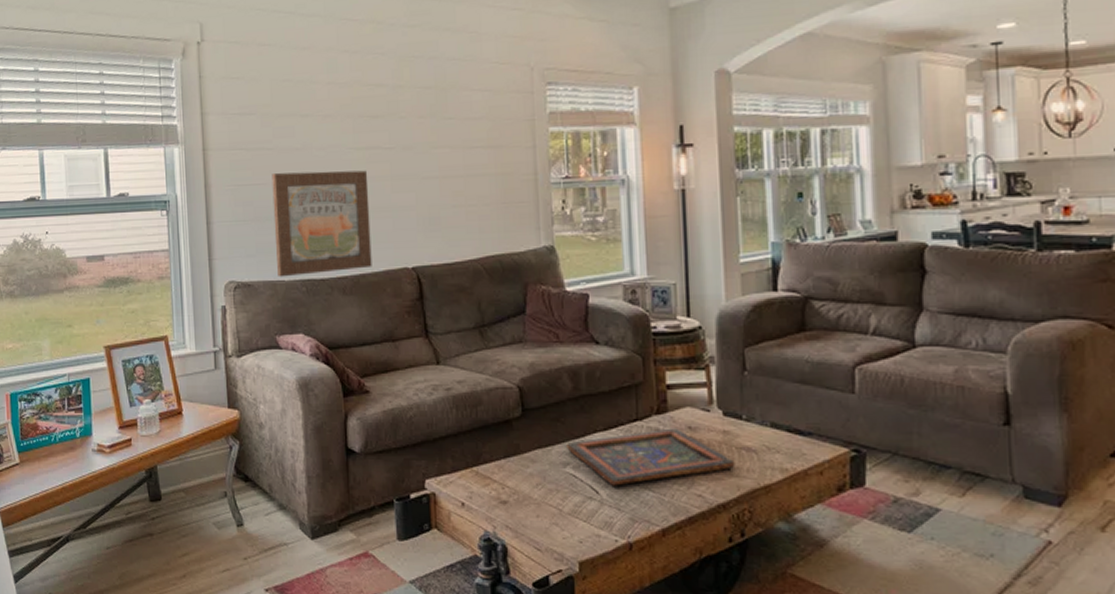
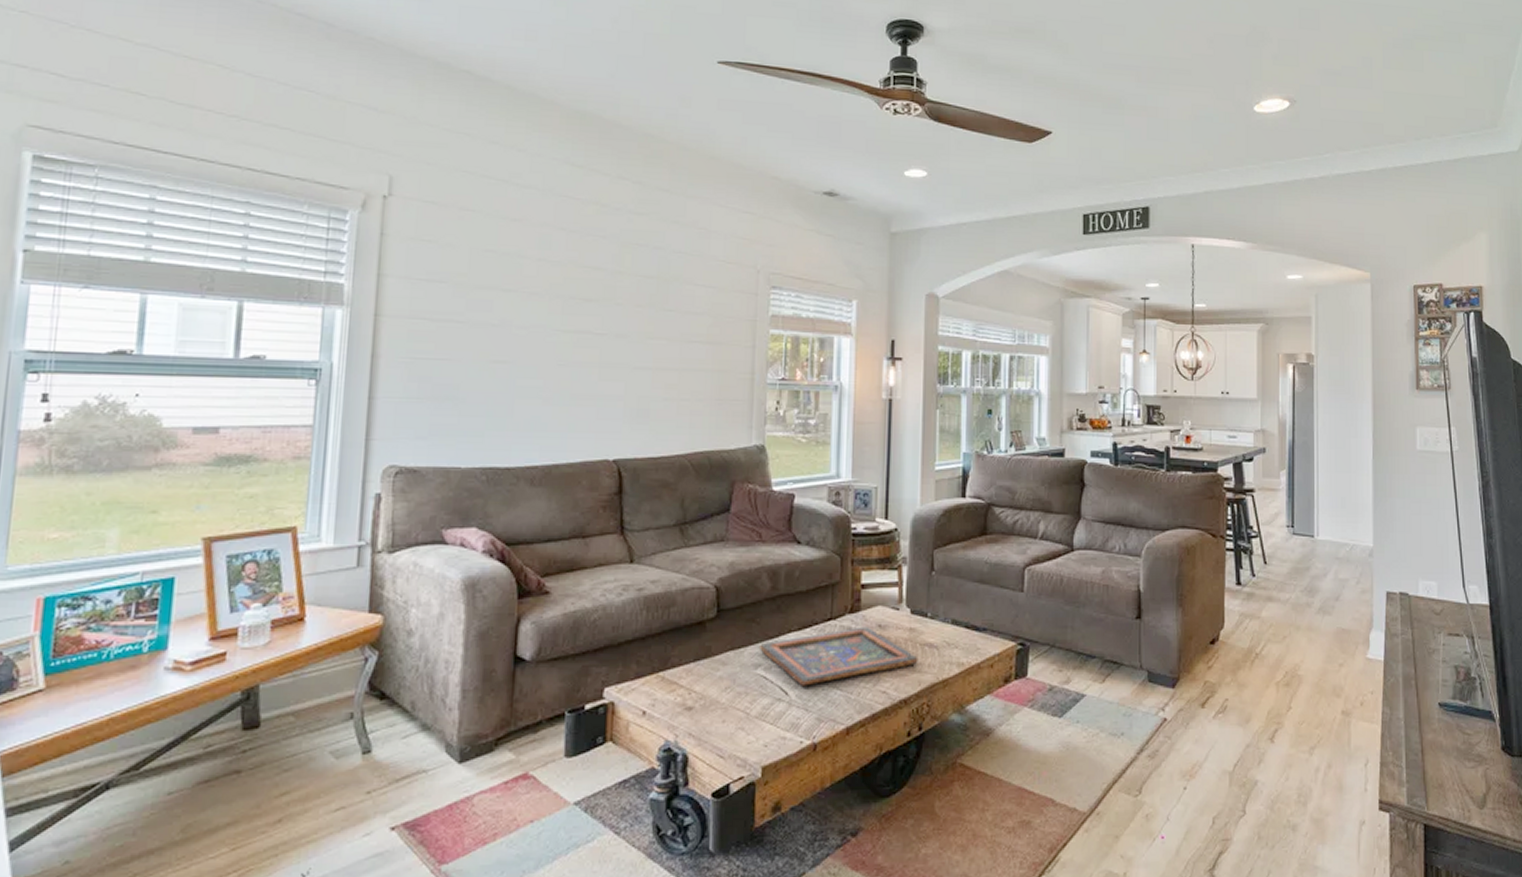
wall art: present [271,170,372,277] -> none [453,349,574,464]

